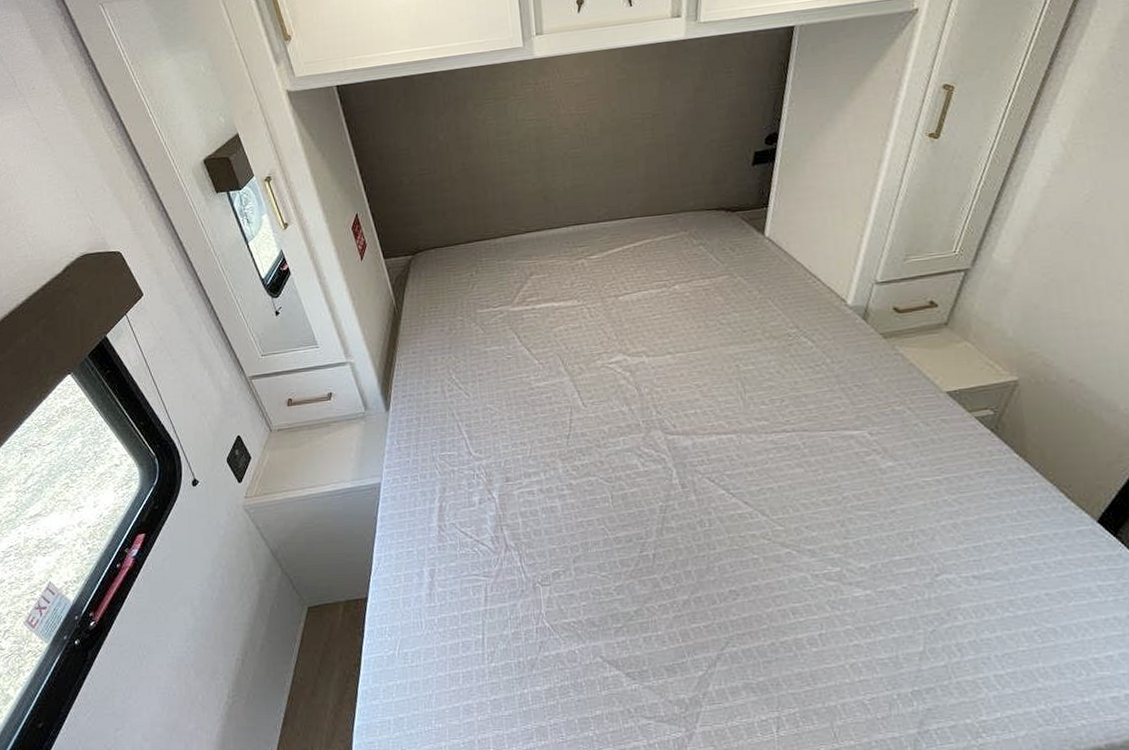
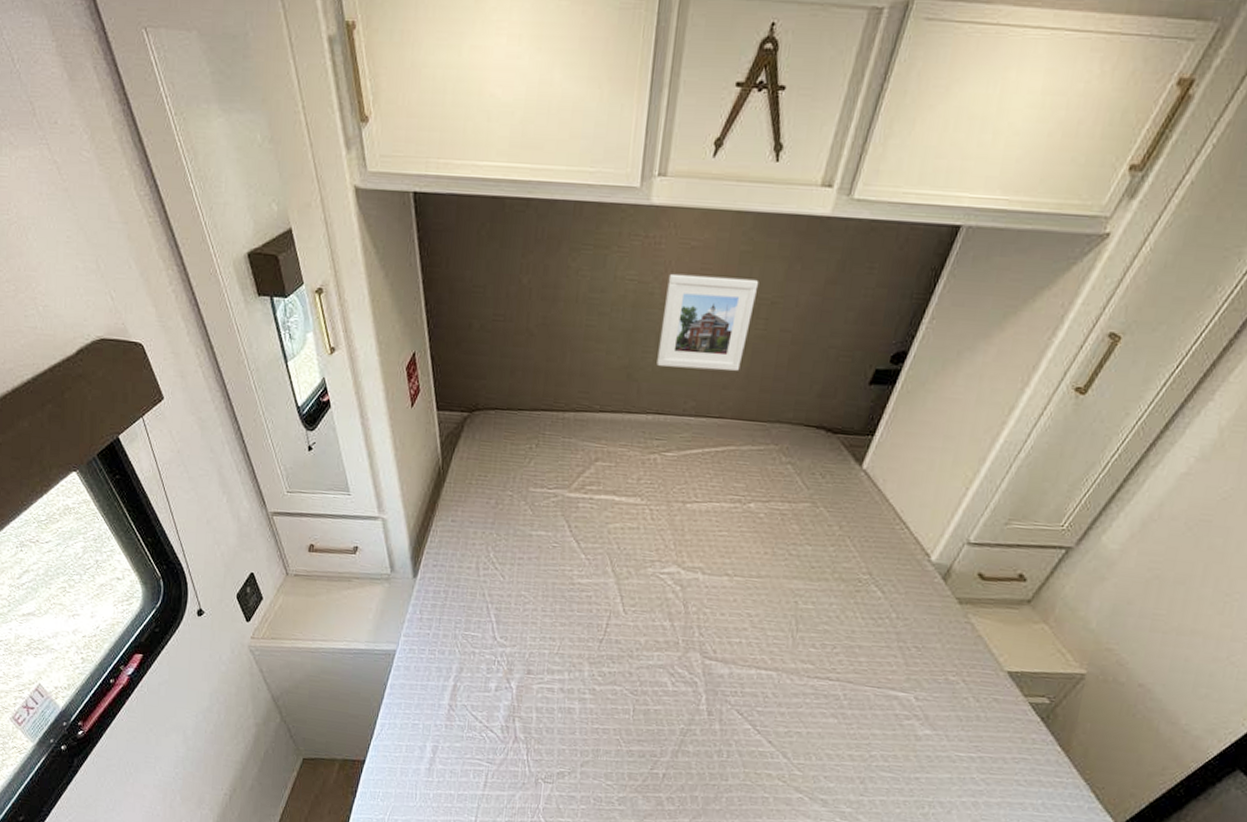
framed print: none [561,99,639,185] -> present [657,273,759,371]

